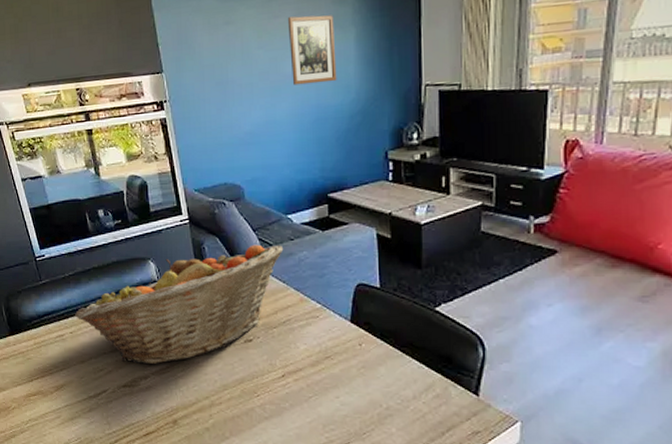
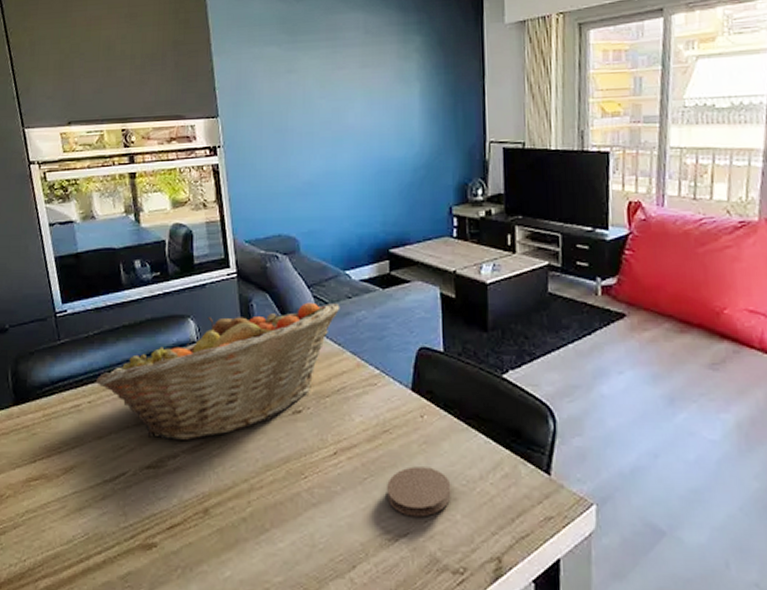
wall art: present [287,15,337,86] -> none [351,68,401,137]
coaster: none [330,387,387,430] -> present [387,466,452,517]

